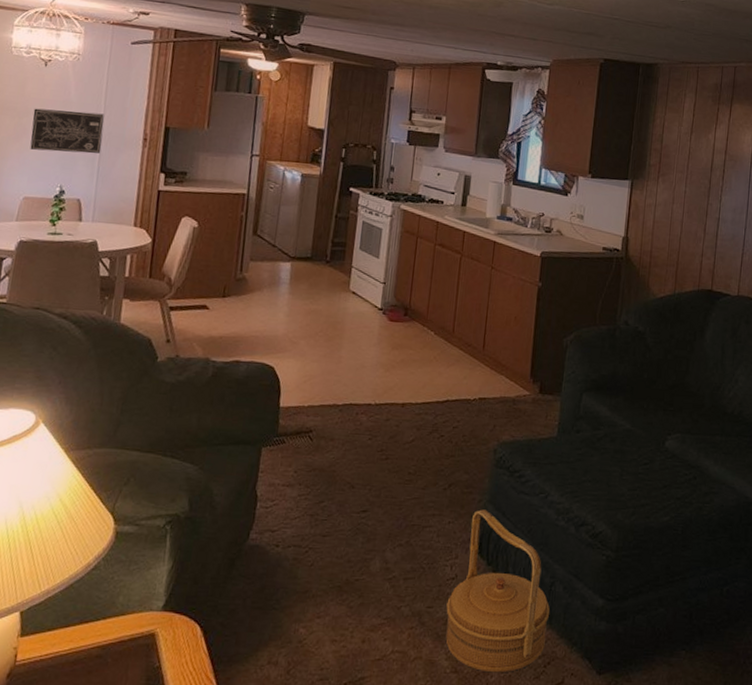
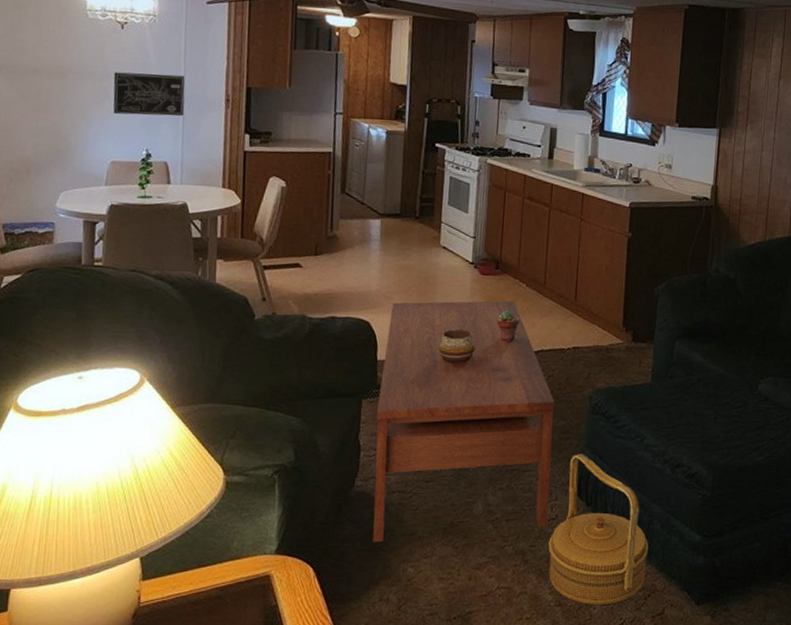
coffee table: none [264,347,459,601] -> present [372,300,555,543]
decorative bowl: none [342,376,381,411] -> present [438,329,476,362]
potted succulent: none [403,358,426,390] -> present [496,310,519,341]

